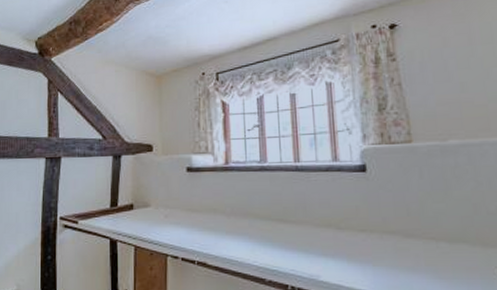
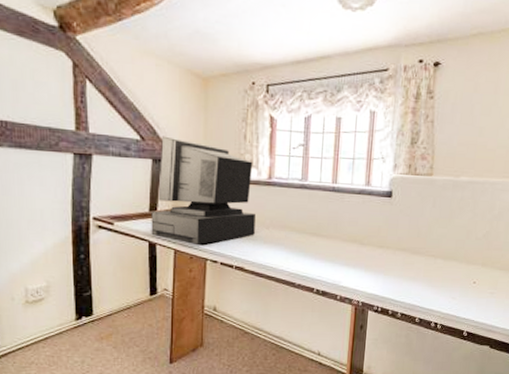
computer: none [112,133,215,240] -> present [151,136,255,246]

